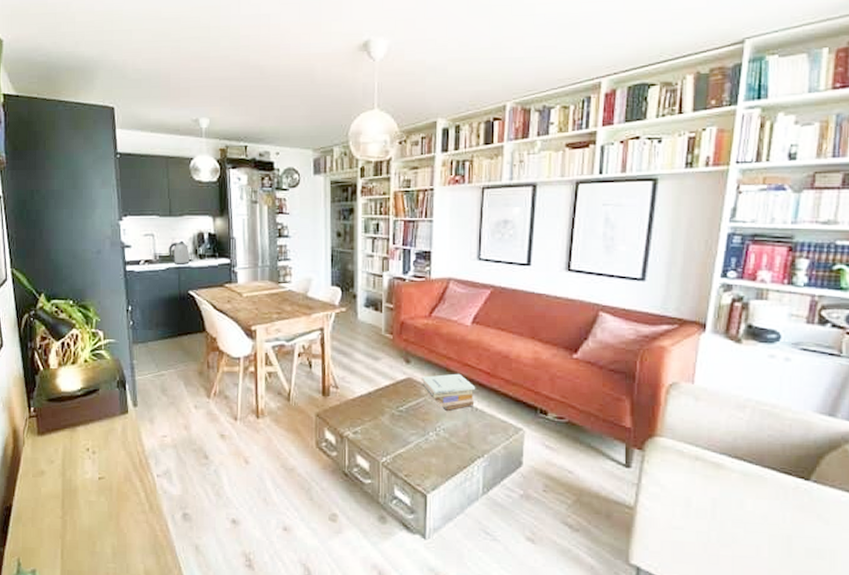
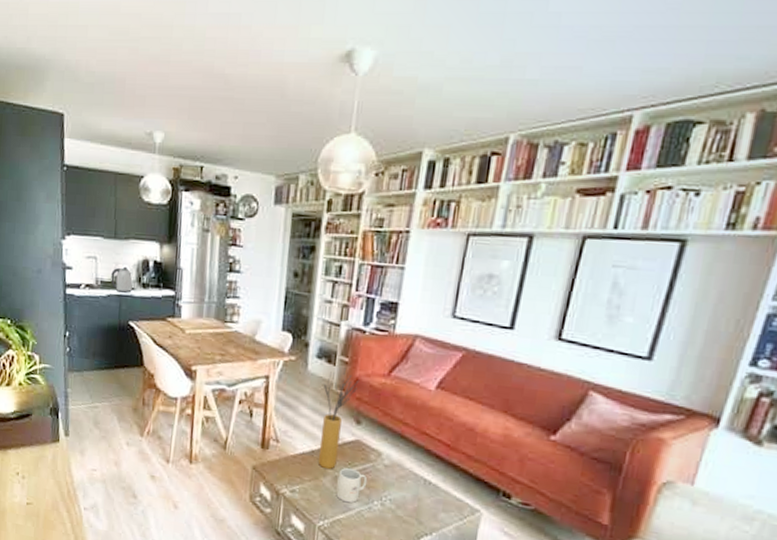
vase: none [373,313,405,409] -> present [317,367,360,470]
mug: none [395,405,422,437] -> present [336,468,368,504]
books: present [421,373,476,411] -> none [370,440,432,481]

